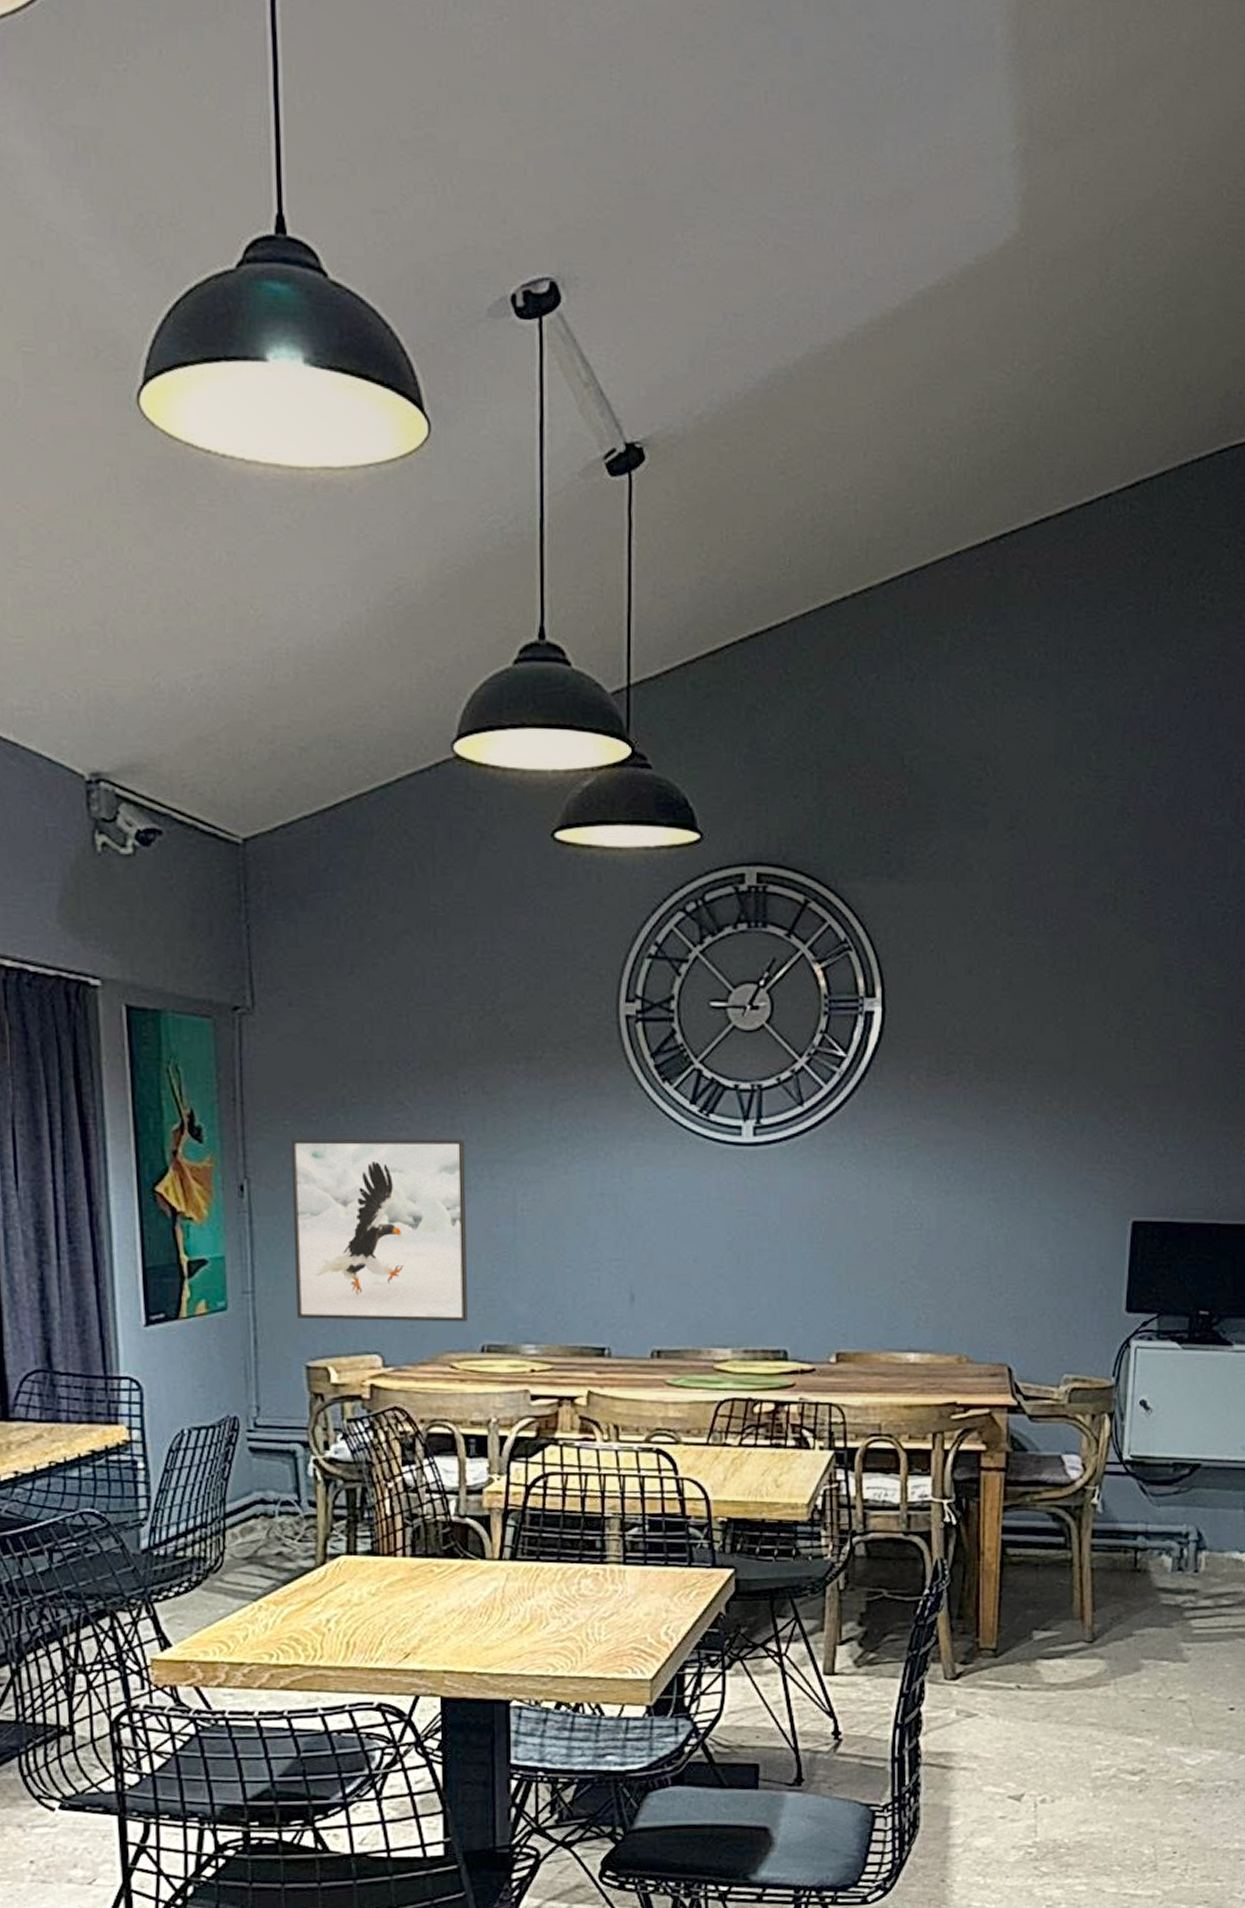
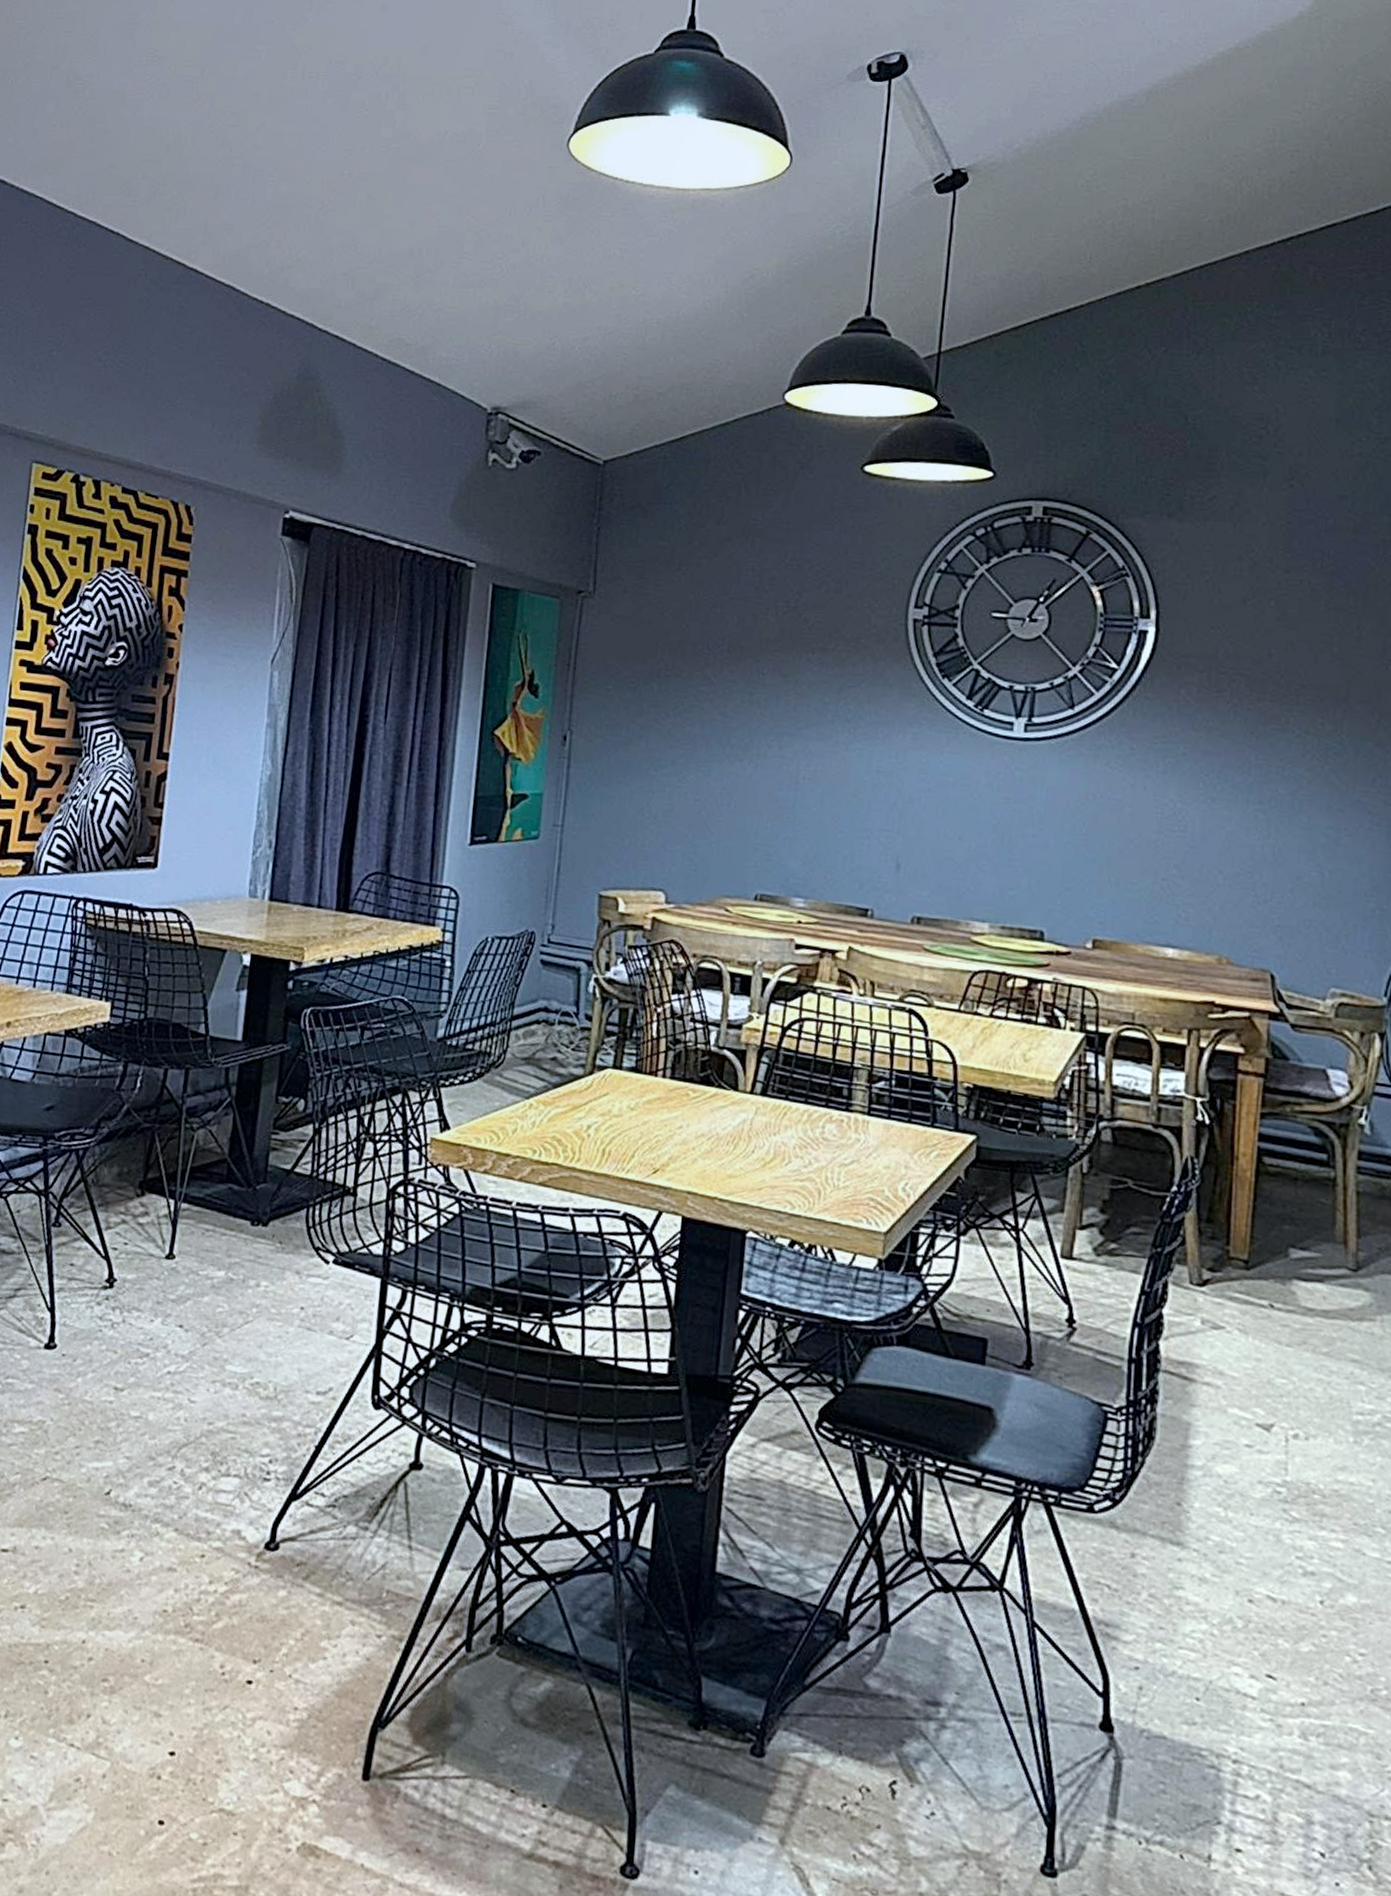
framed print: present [290,1138,468,1322] -> none [597,700,760,872]

